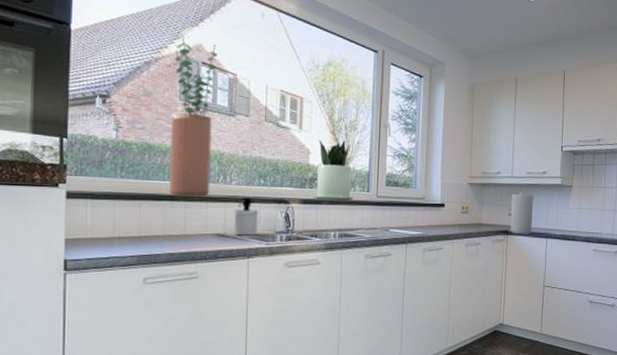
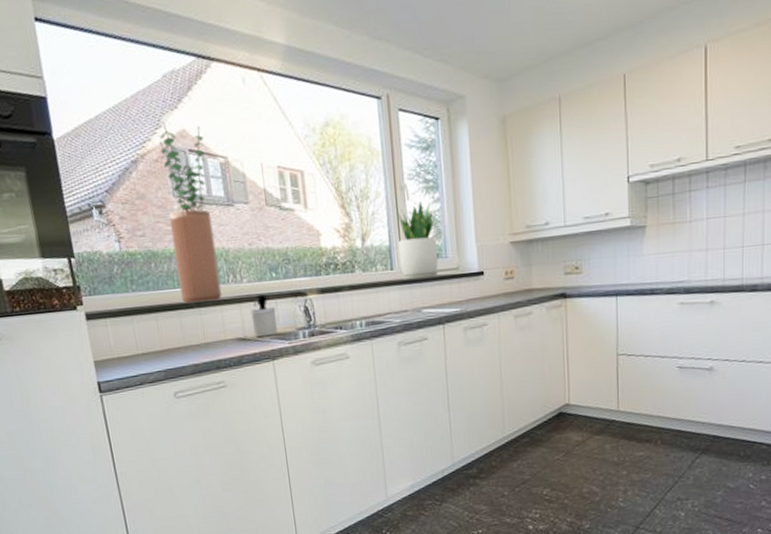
planter: present [313,139,354,201] -> none [328,212,376,287]
planter: none [375,139,410,202] -> present [397,201,438,279]
paper towel holder: present [510,192,533,235] -> none [566,243,596,296]

